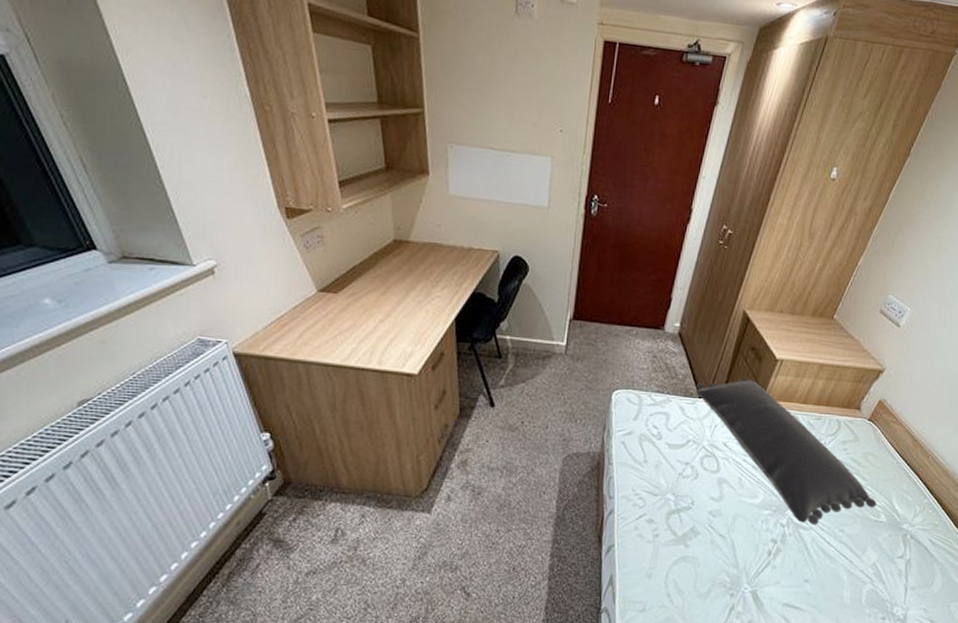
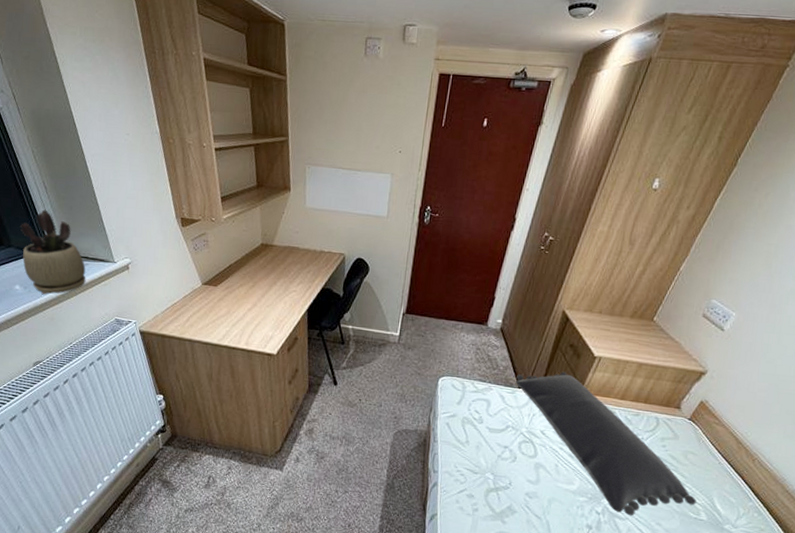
potted cactus: none [48,195,152,311] -> present [20,209,86,295]

